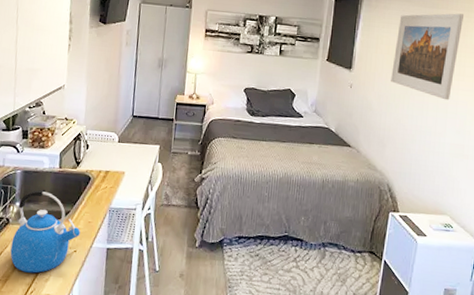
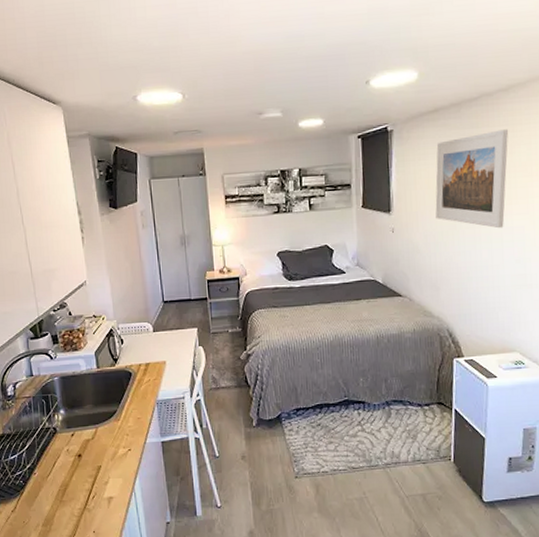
kettle: present [10,189,80,273] -> none [63,392,131,479]

